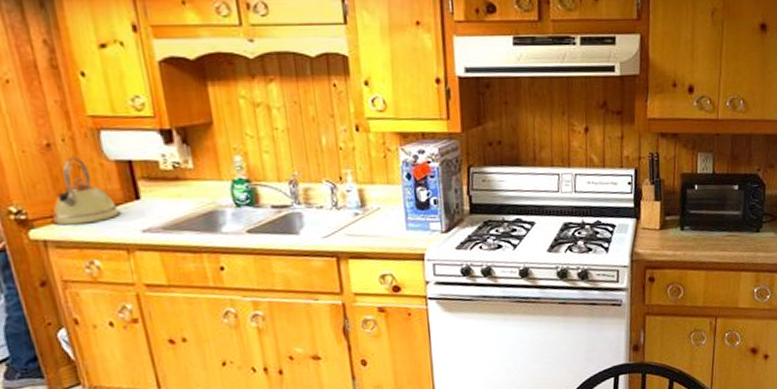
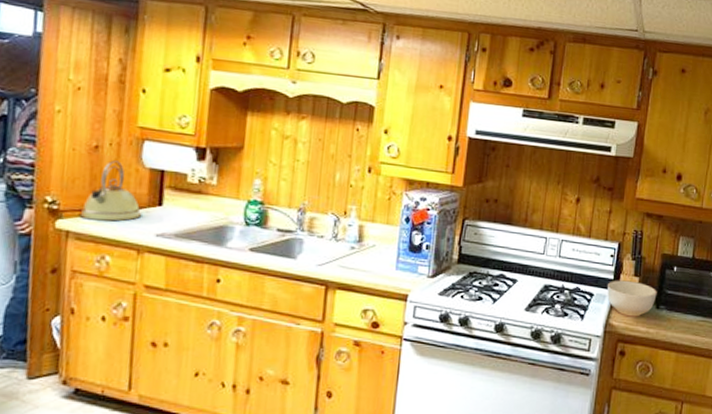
bowl: none [628,205,680,243] -> present [607,280,657,317]

